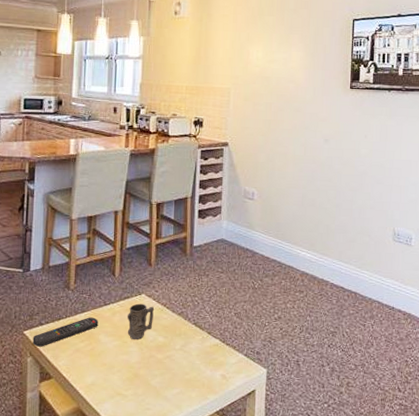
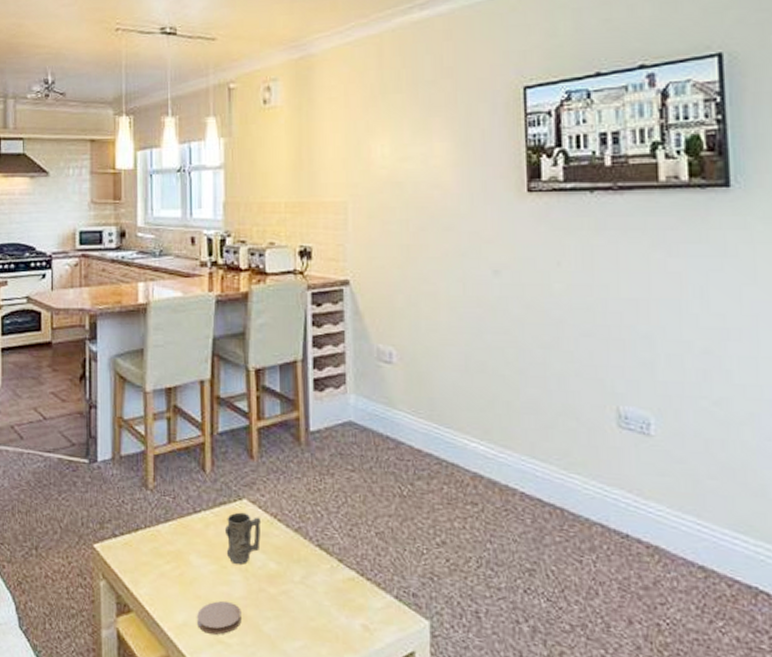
remote control: present [32,317,99,347] -> none [105,528,188,567]
coaster: none [102,365,136,389] -> present [197,600,242,635]

